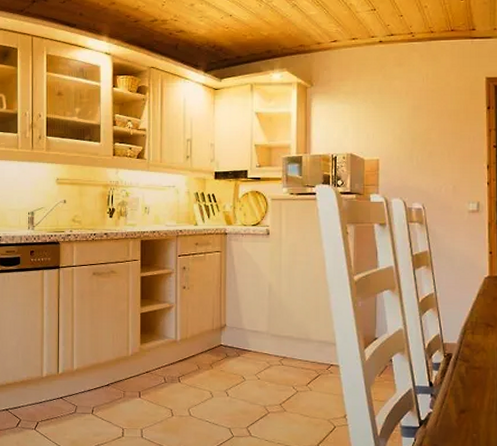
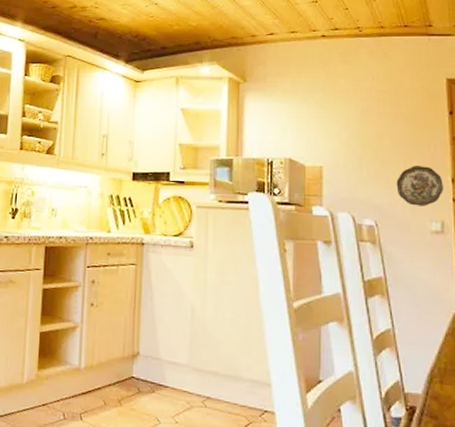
decorative plate: none [441,155,480,190] -> present [396,166,444,206]

